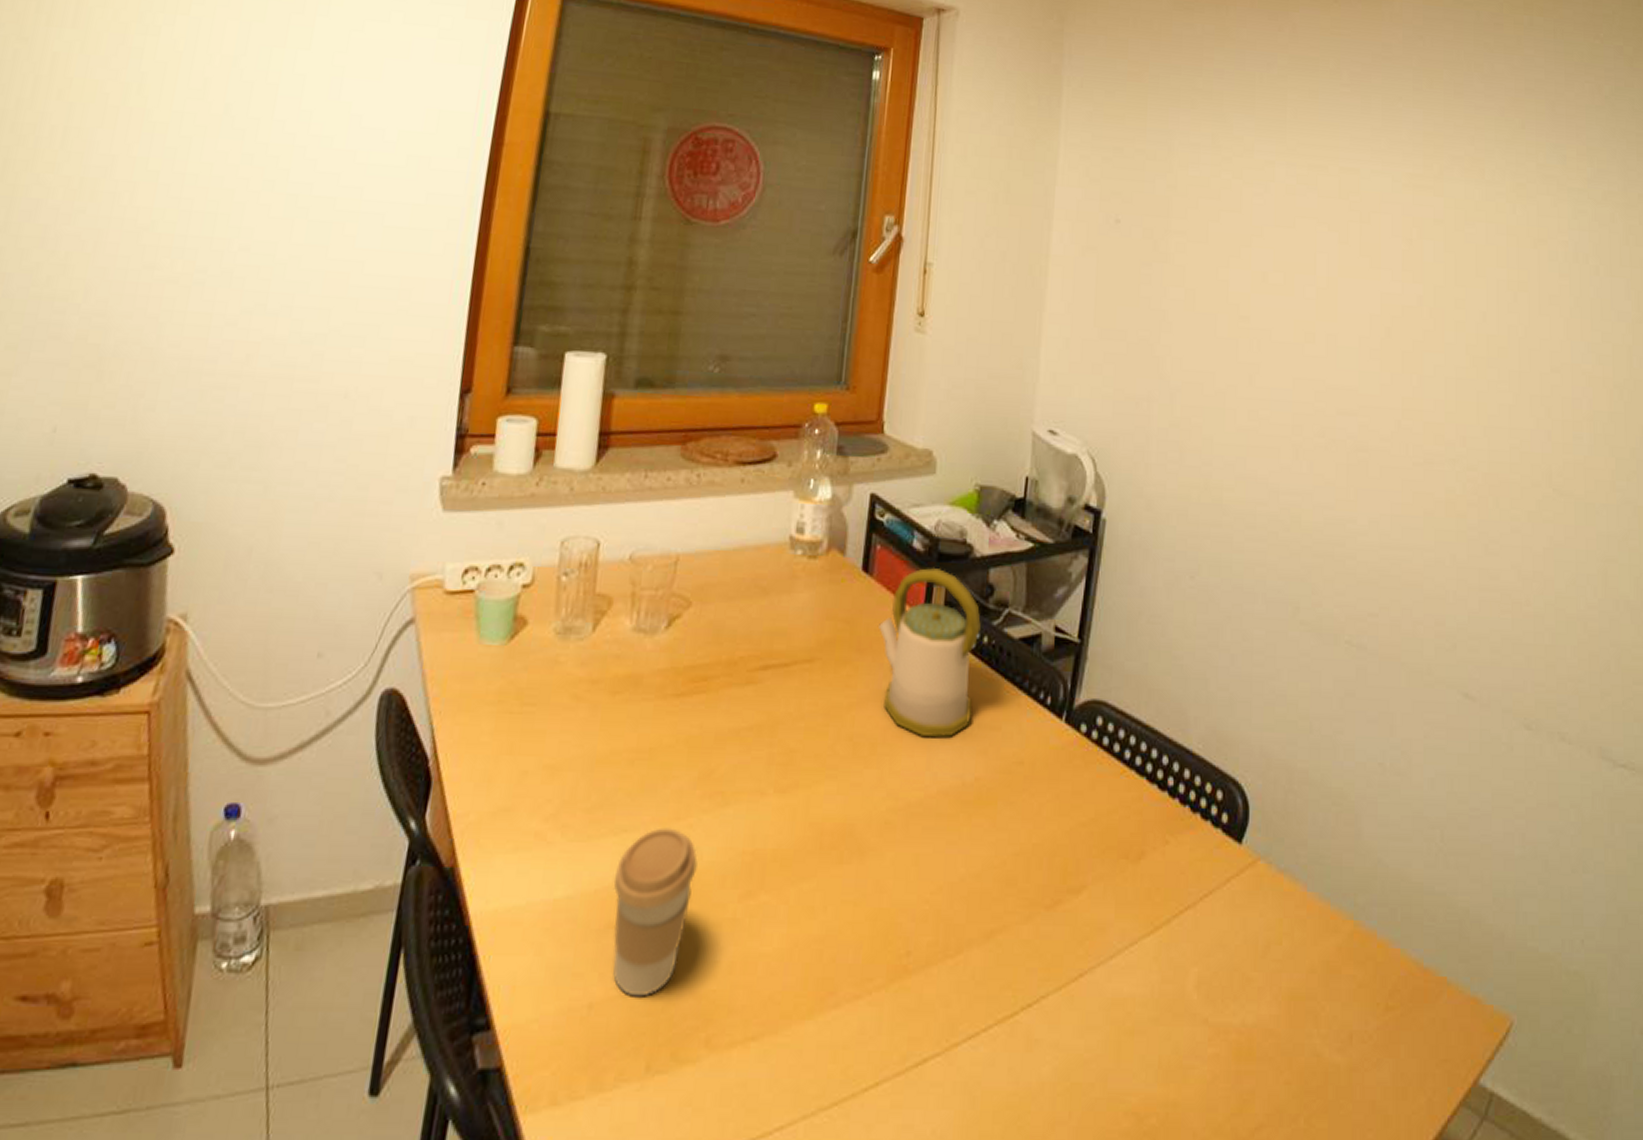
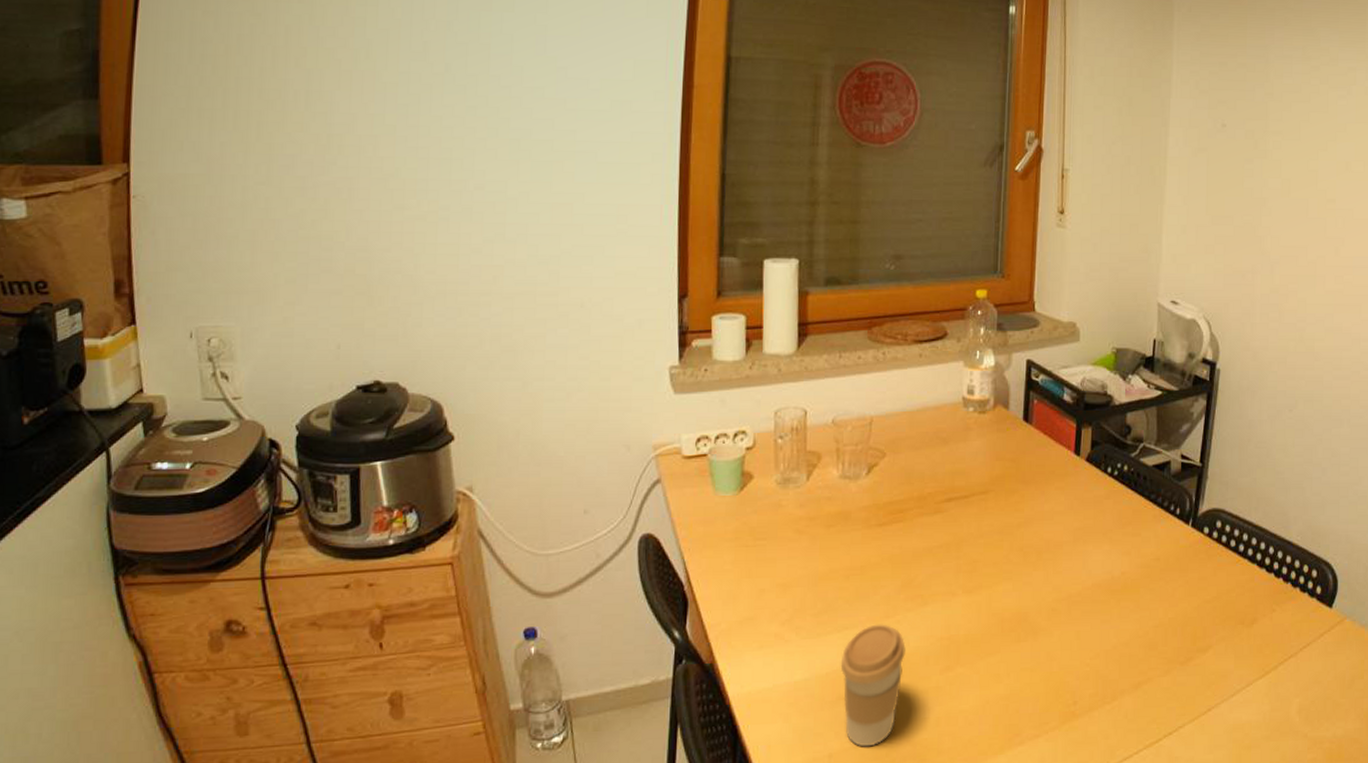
kettle: present [879,567,981,738] -> none [1039,414,1121,545]

